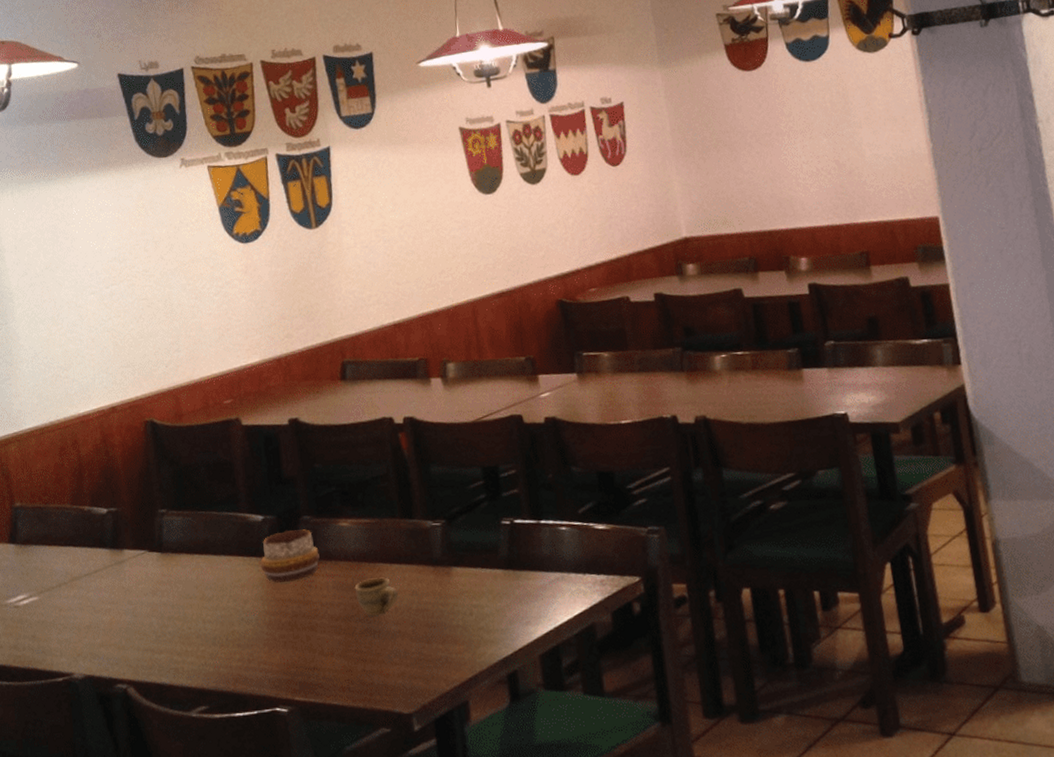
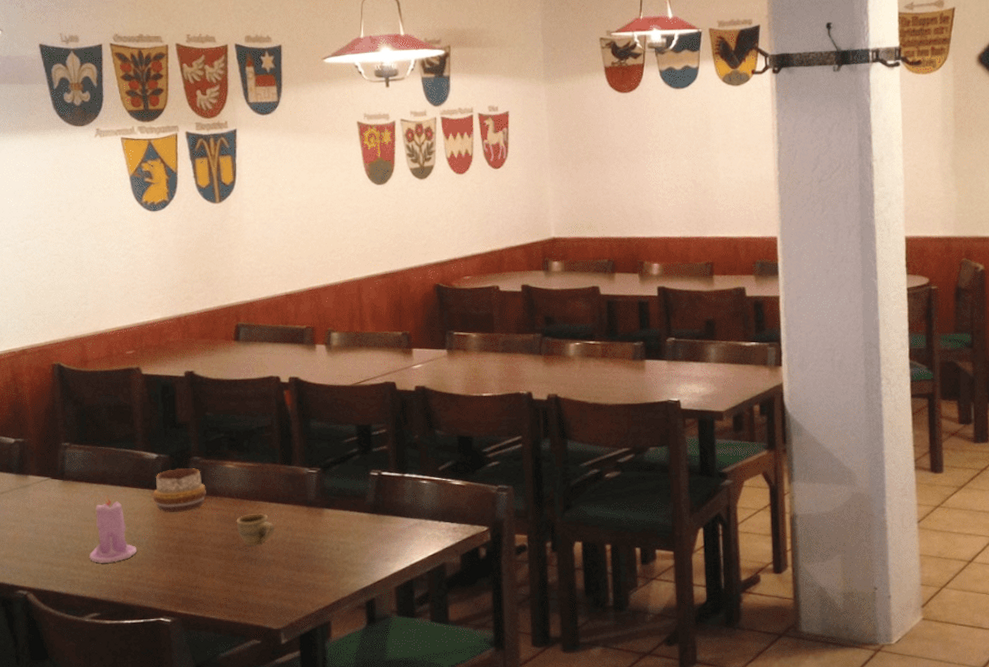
candle: none [194,567,247,647] -> present [89,495,137,563]

